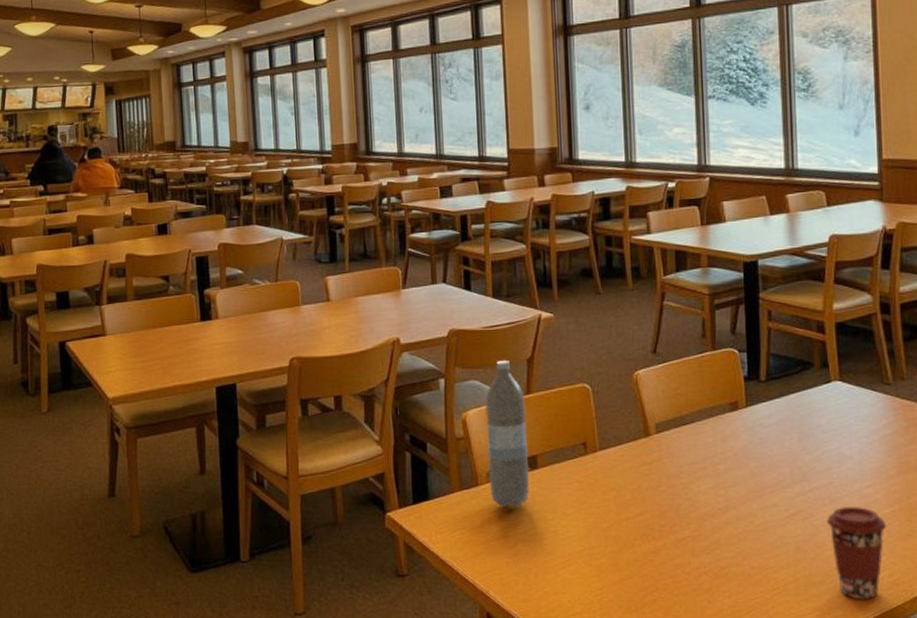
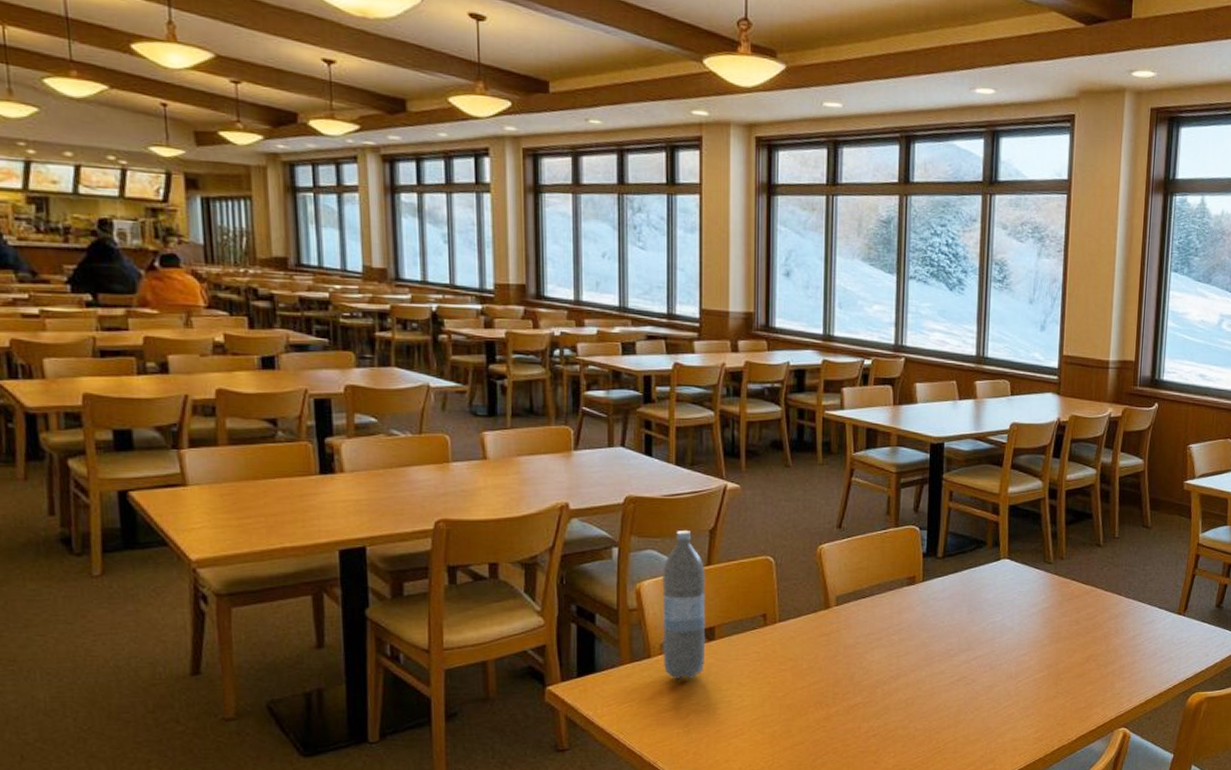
coffee cup: present [827,507,887,601] -> none [986,673,1037,755]

